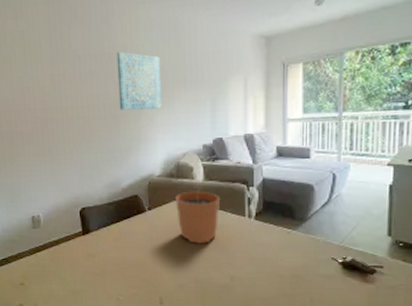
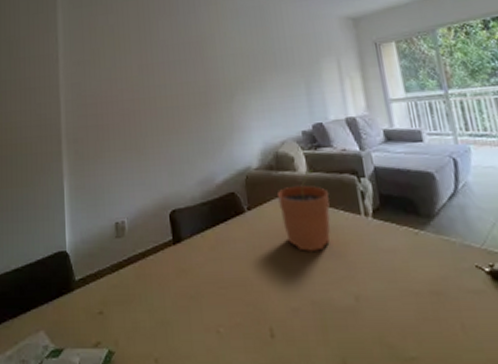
wall art: present [116,51,163,110] -> none [204,39,255,98]

